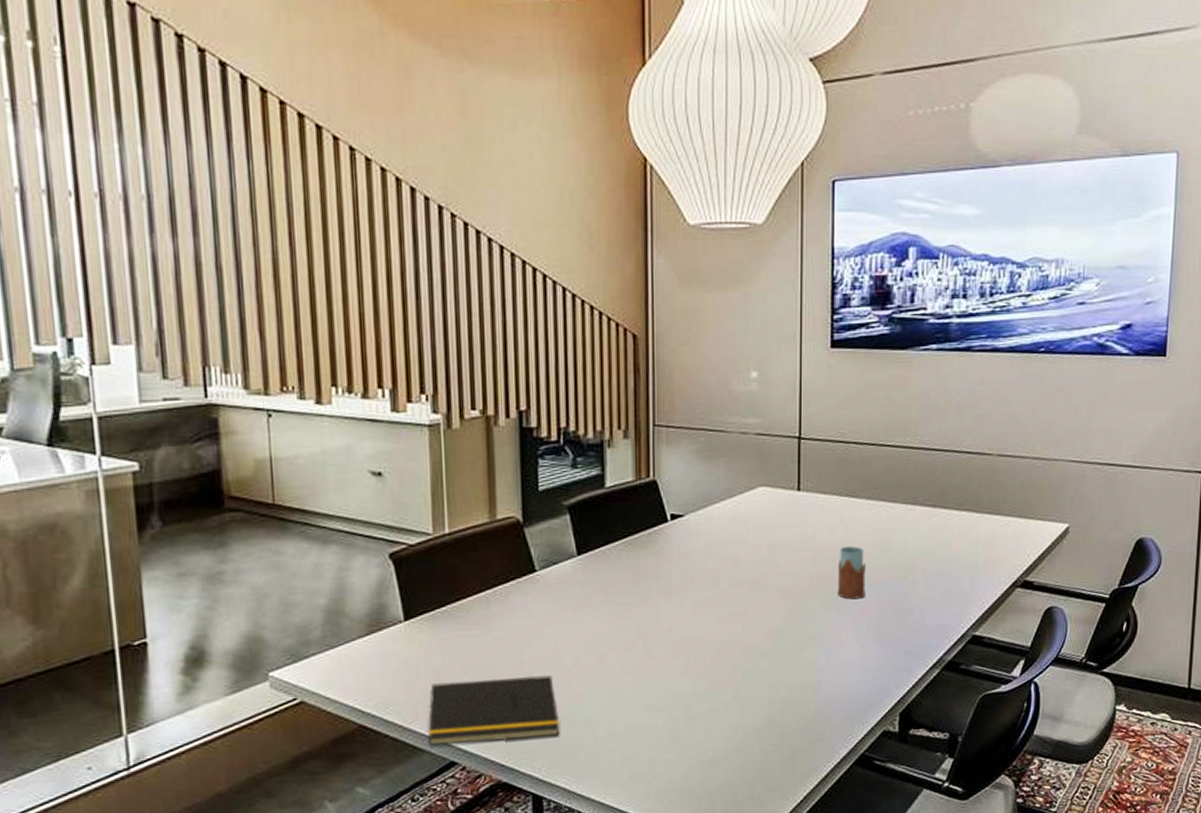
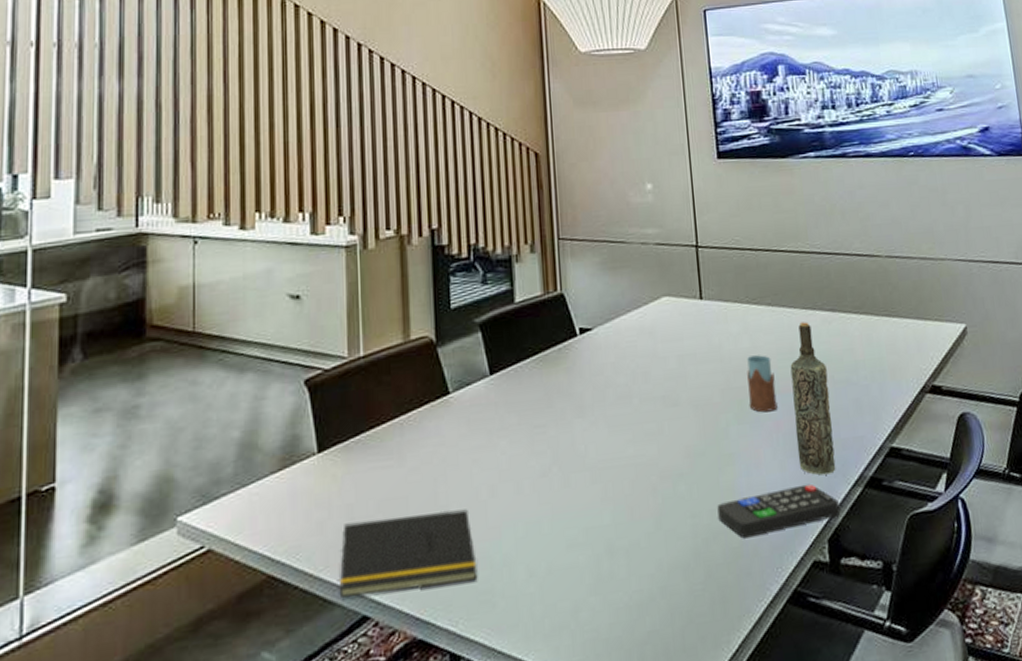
remote control: none [796,664,914,710] -> present [717,484,840,539]
bottle: none [880,516,920,658] -> present [790,322,836,475]

